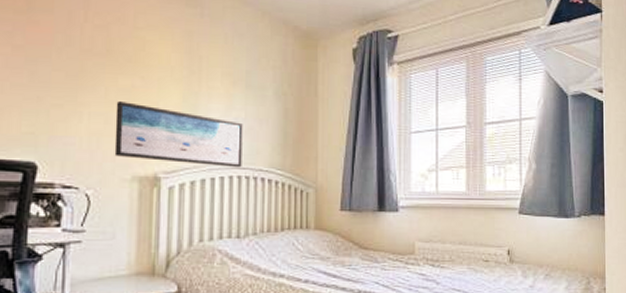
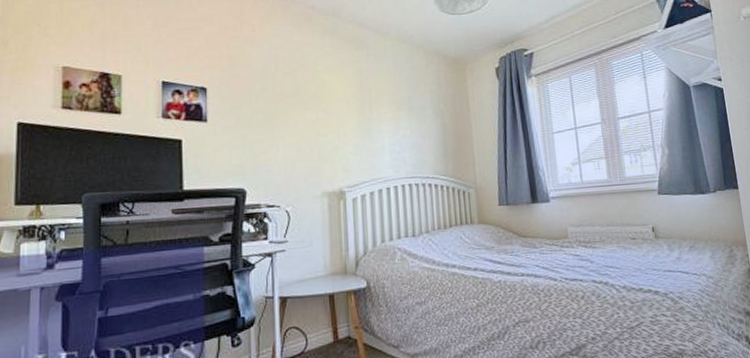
wall art: present [114,101,243,168] -> none [305,132,412,178]

